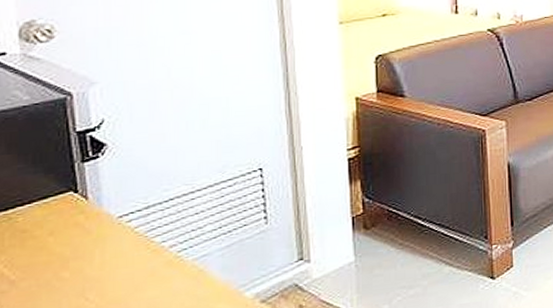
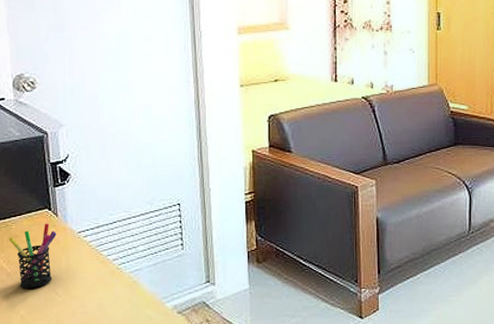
pen holder: none [13,209,87,299] -> present [9,223,57,289]

